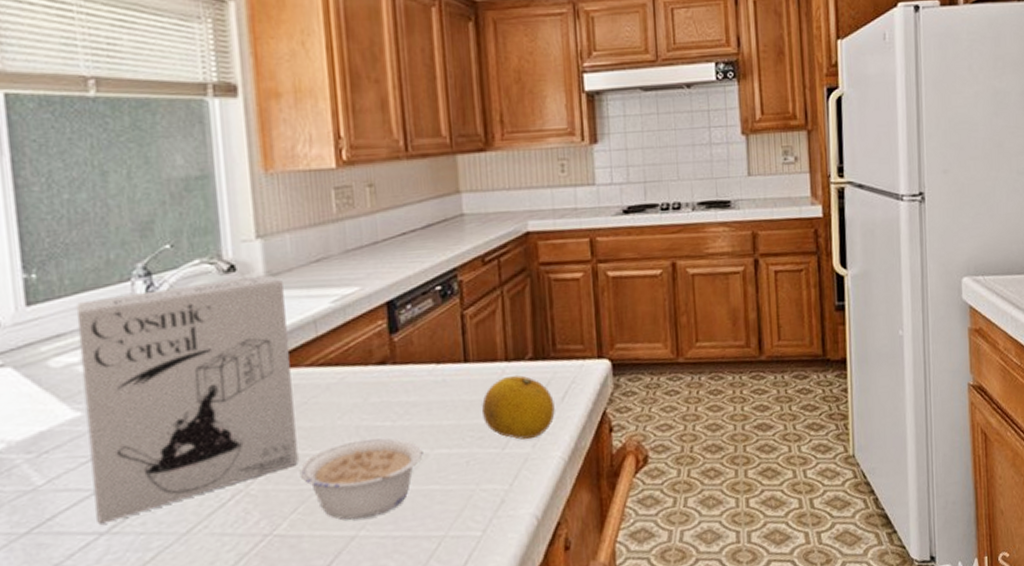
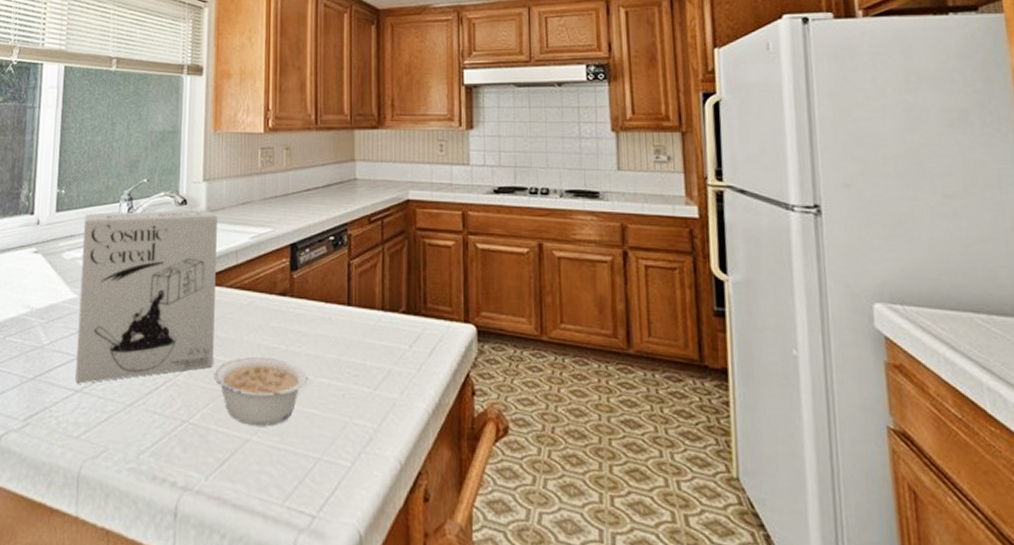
fruit: present [481,374,555,440] -> none [358,324,422,385]

